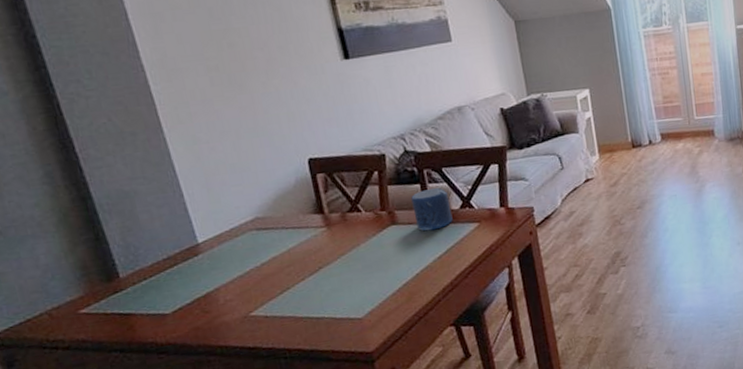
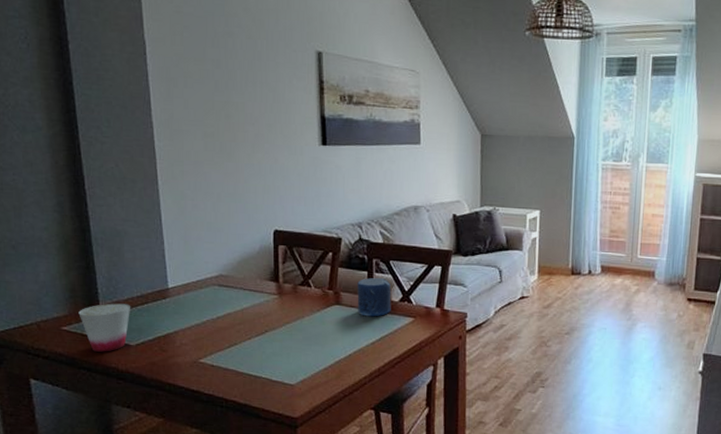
cup: none [96,269,160,330] -> present [78,303,131,352]

